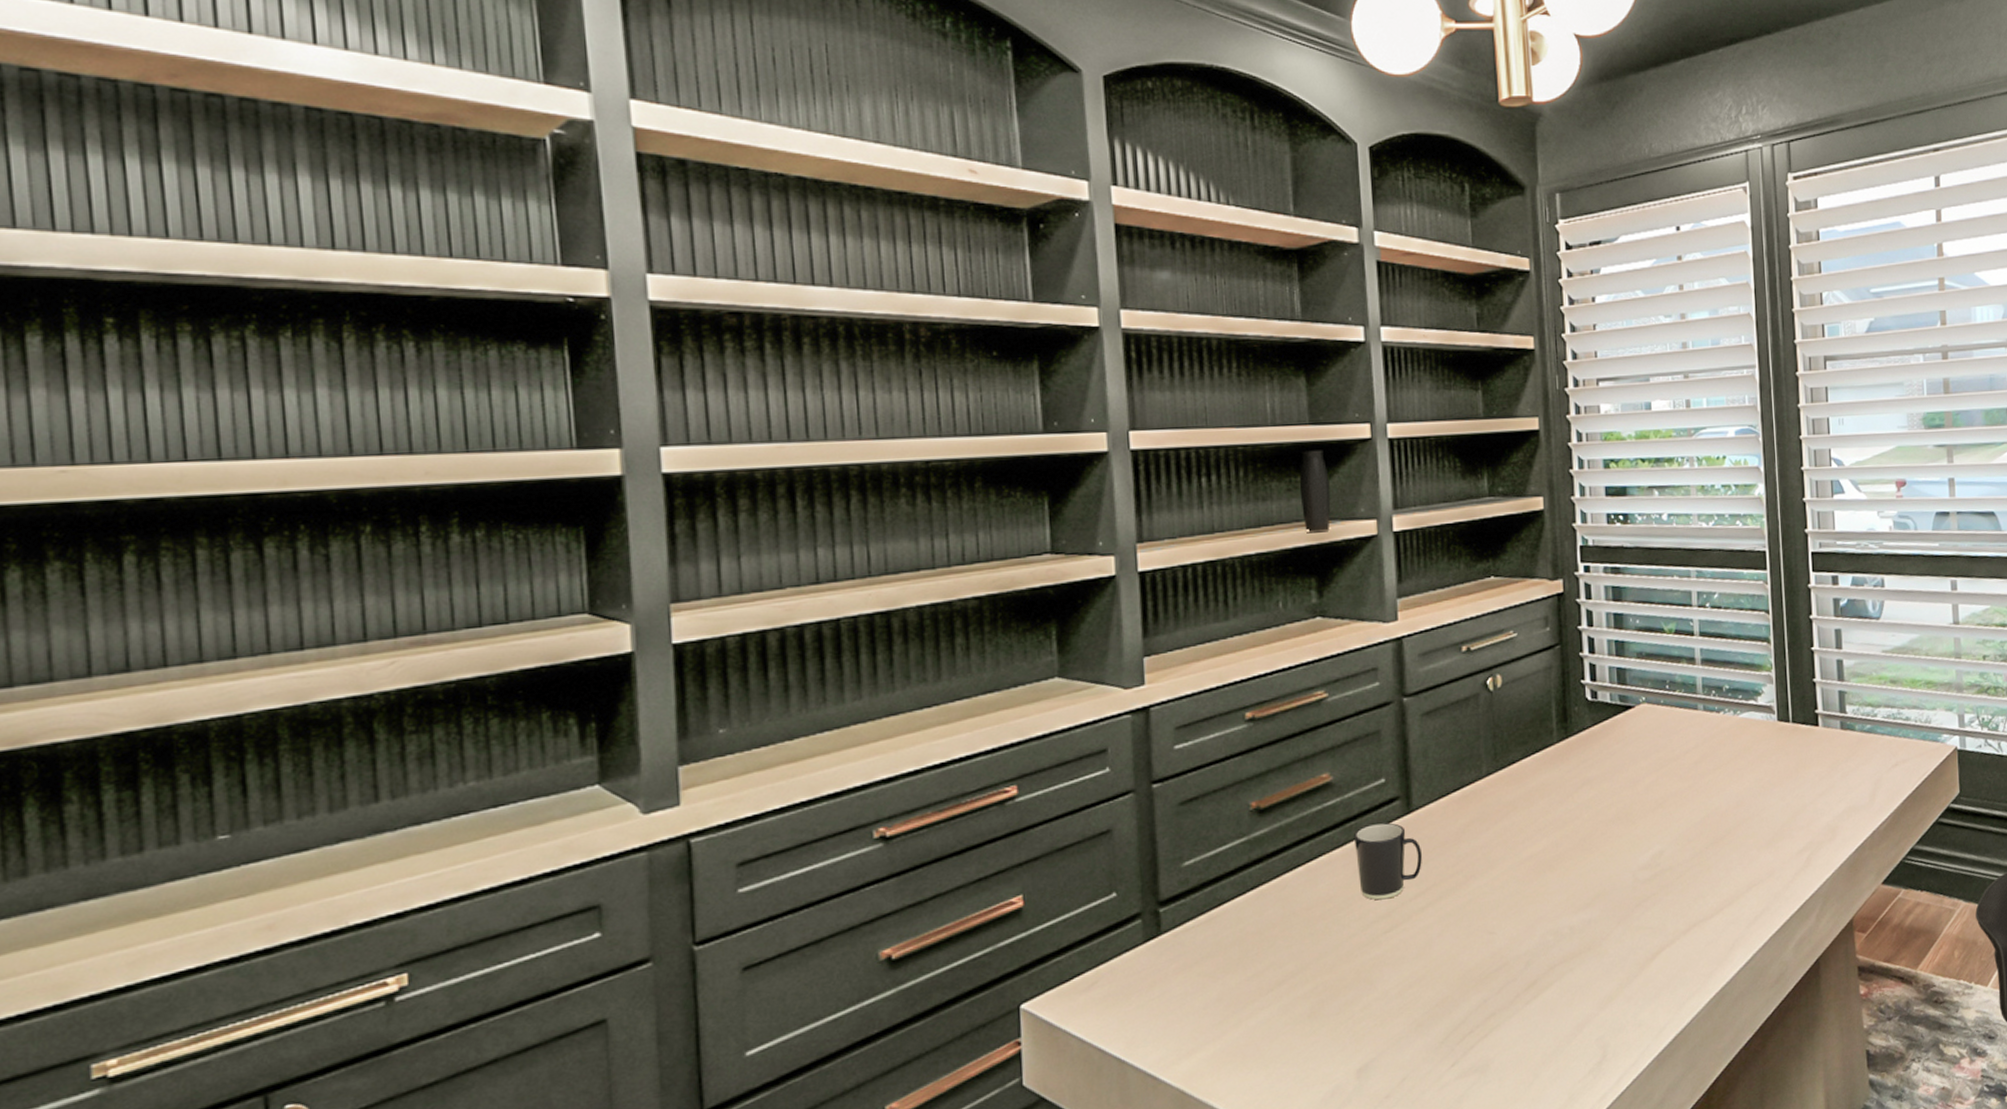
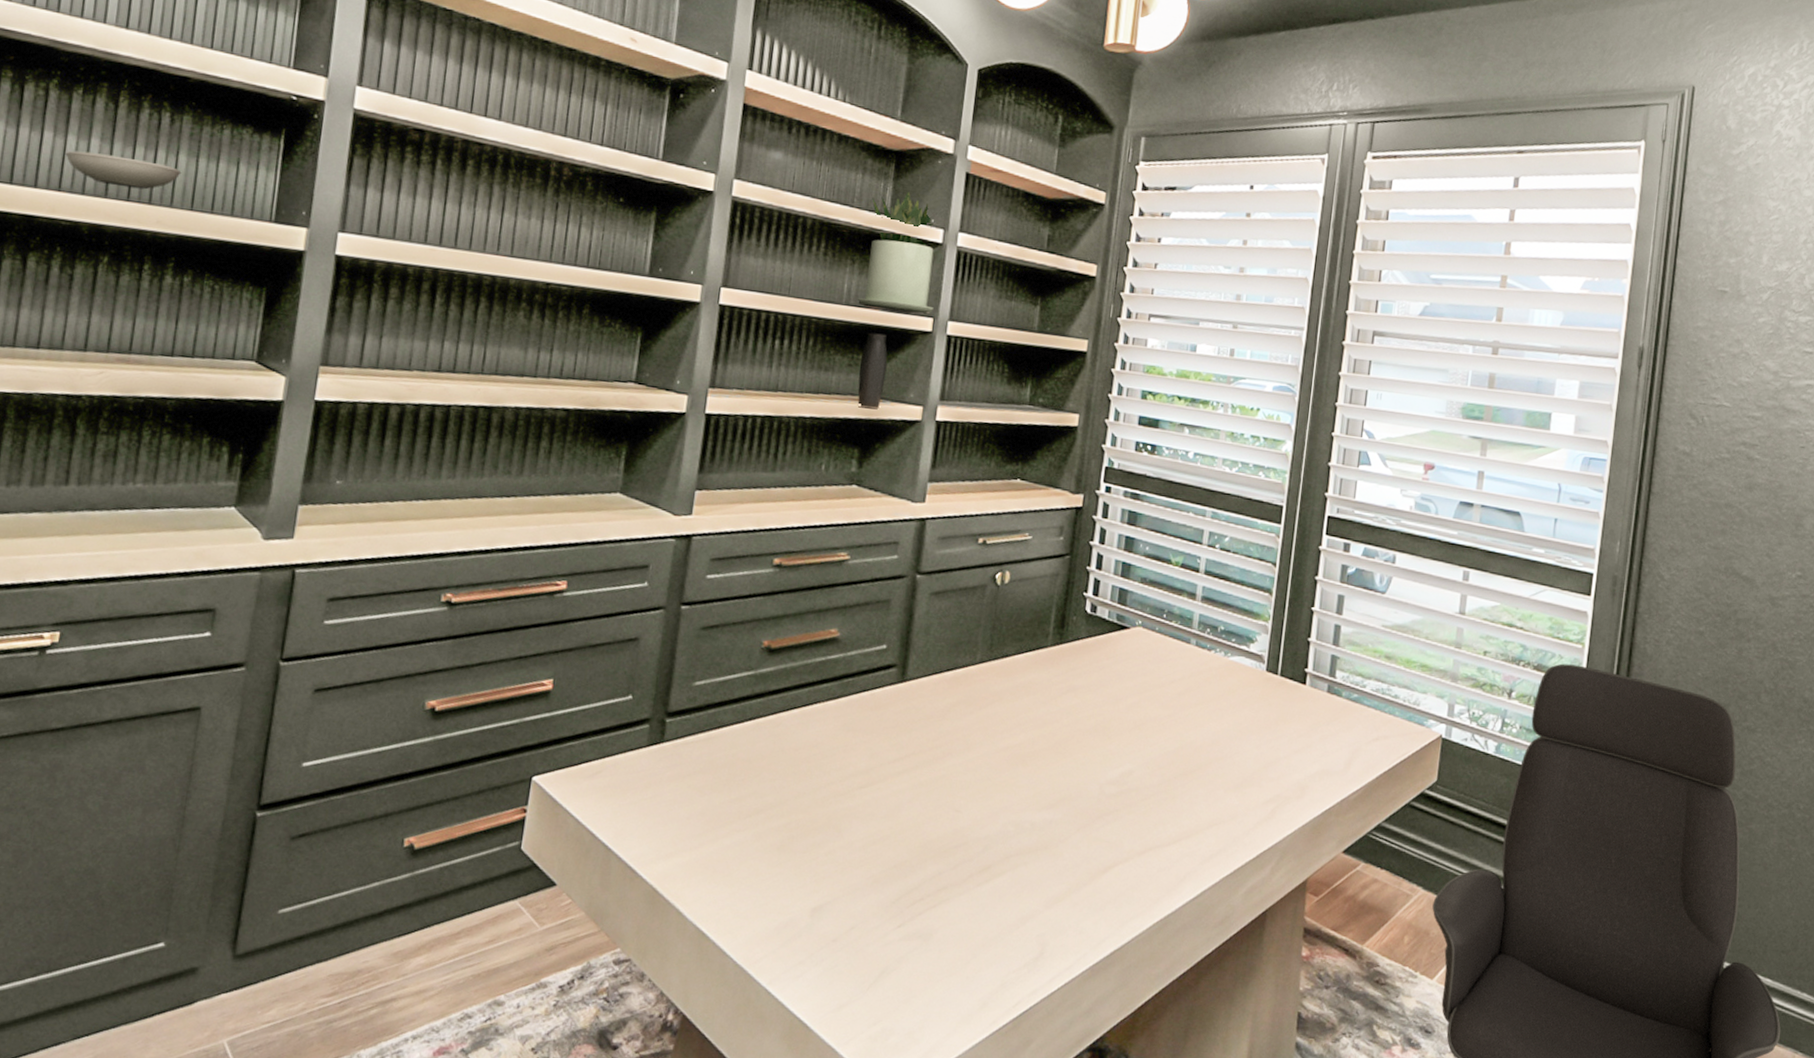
decorative bowl: none [285,403,445,440] -> present [65,150,182,190]
planter: none [1279,291,1369,425] -> present [857,191,934,315]
mug: present [1353,822,1423,901] -> none [846,684,908,757]

